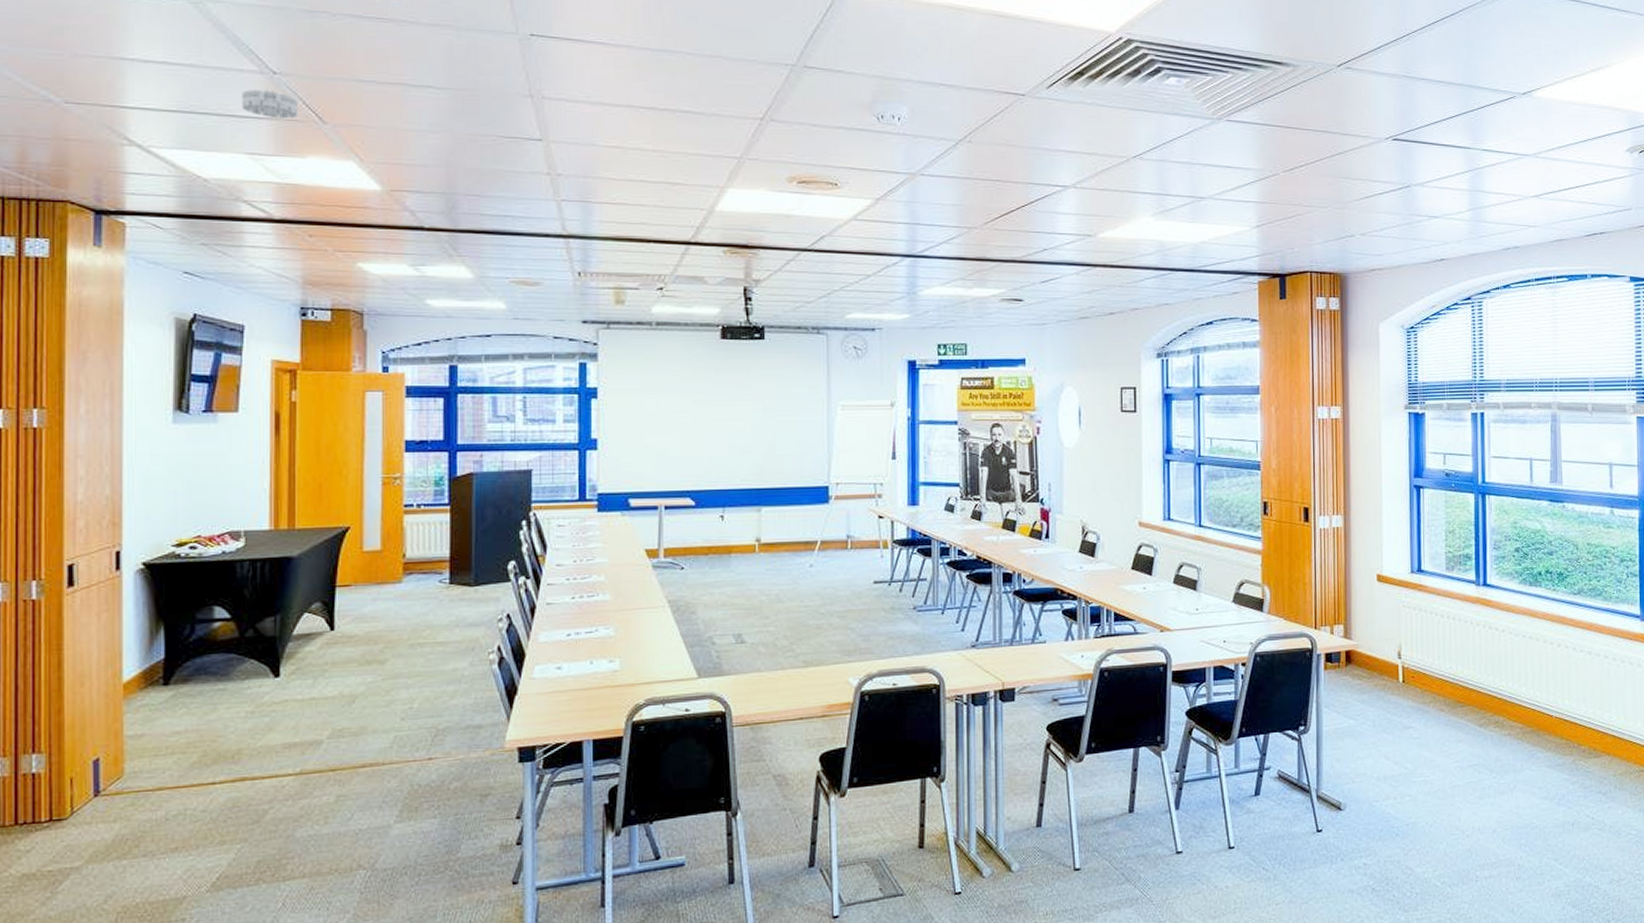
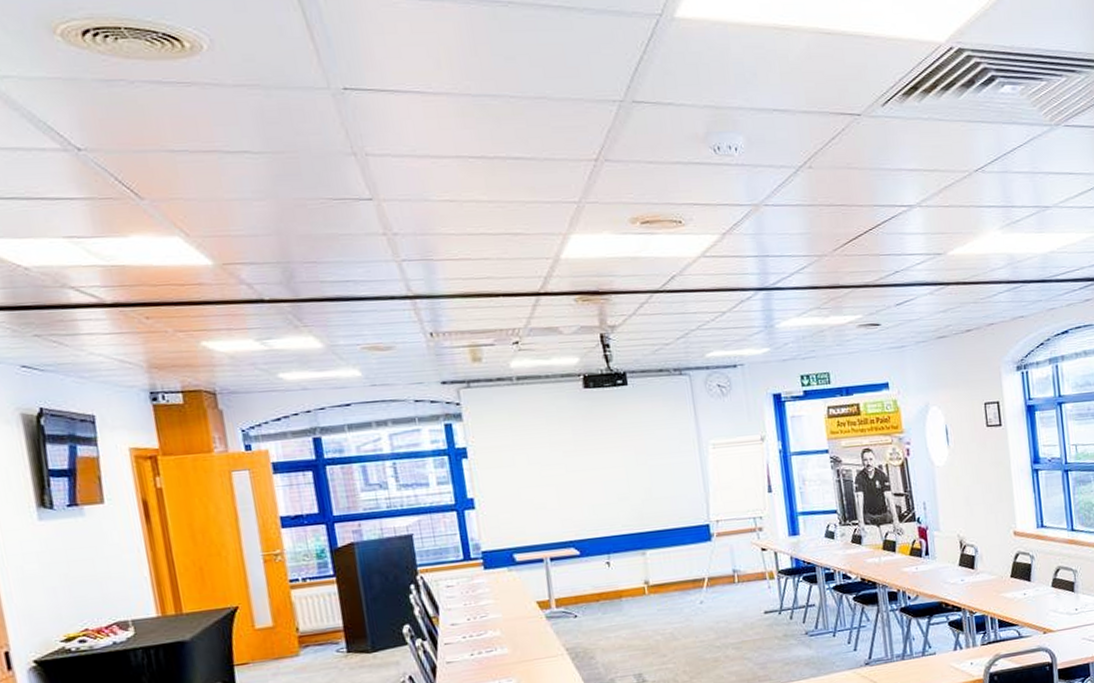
smoke detector: present [241,89,298,119] -> none [47,167,112,198]

